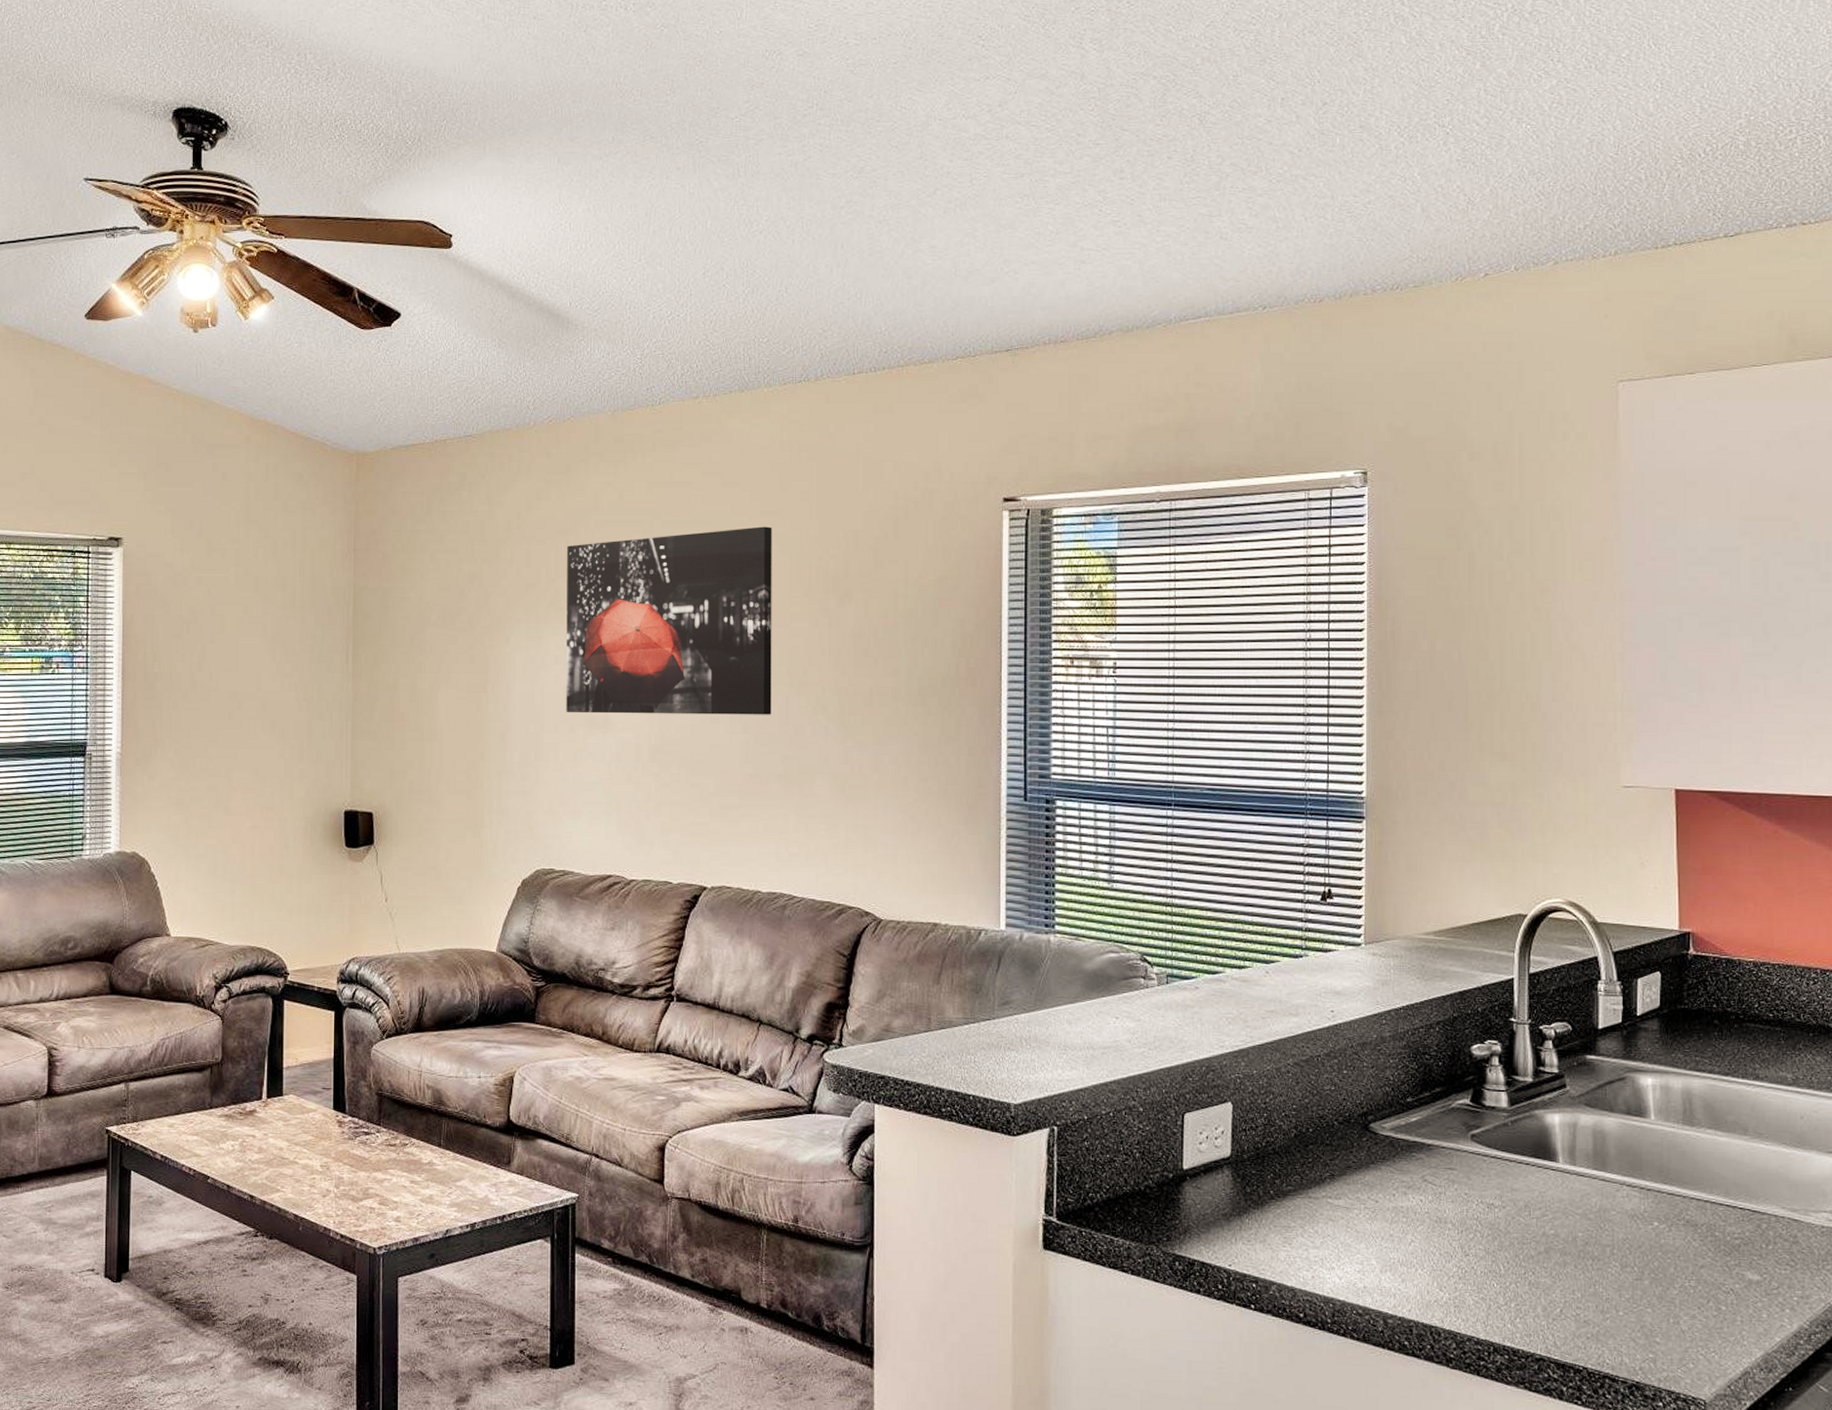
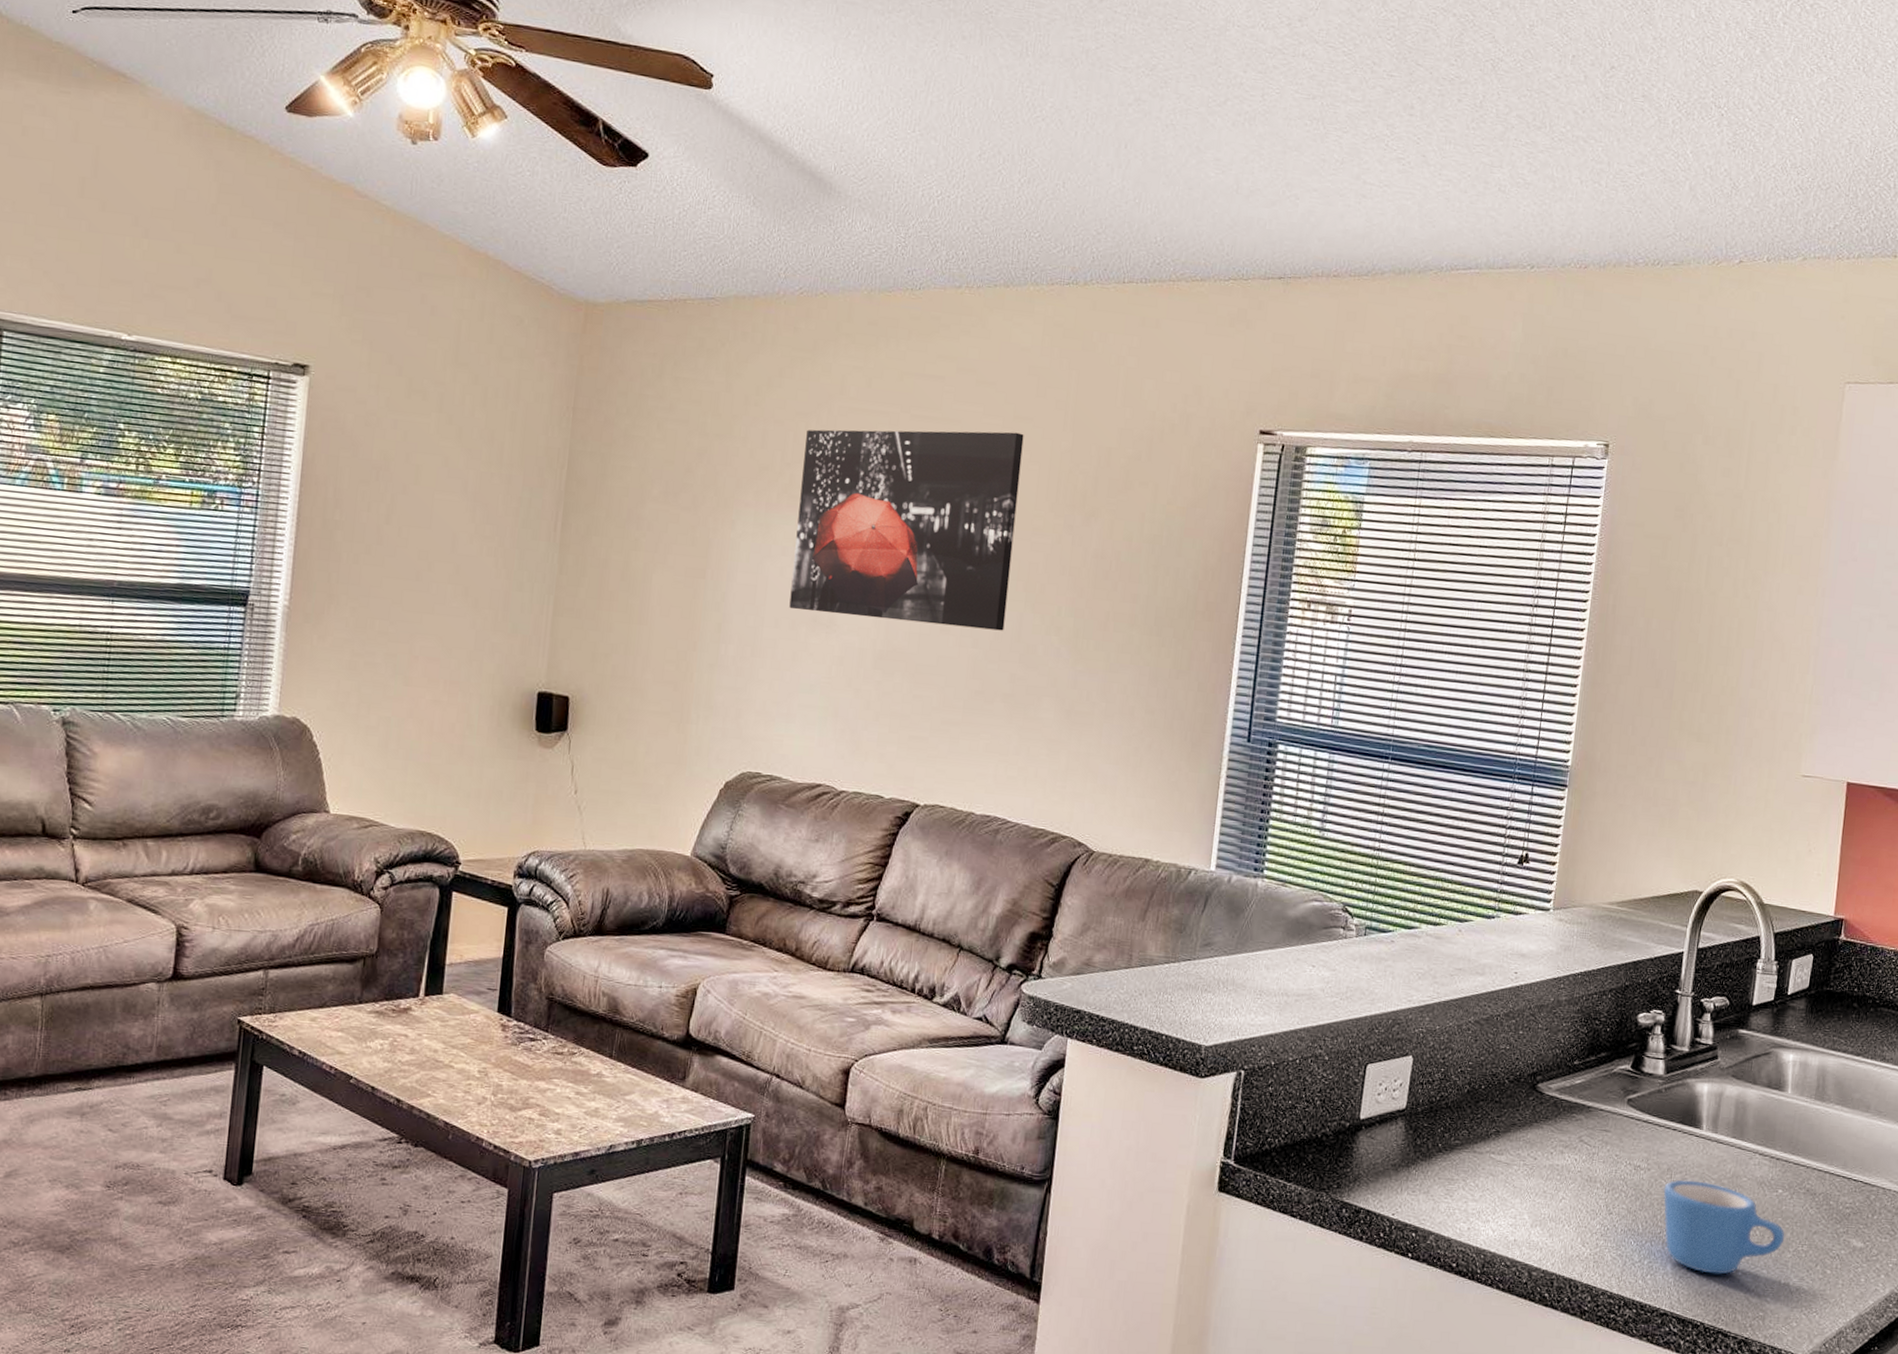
mug: none [1523,1216,1668,1315] -> present [1663,1180,1785,1275]

